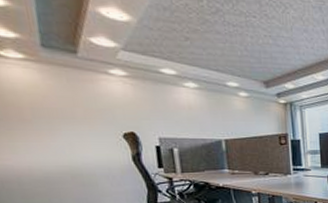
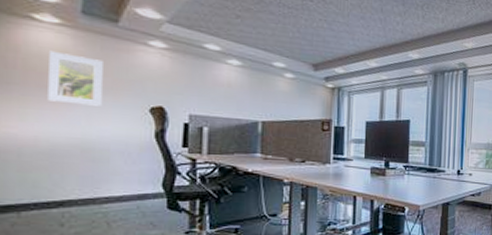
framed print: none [21,86,80,135] -> present [47,50,103,106]

